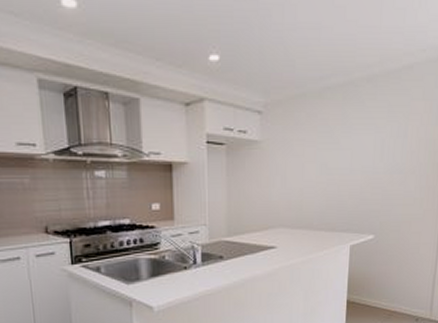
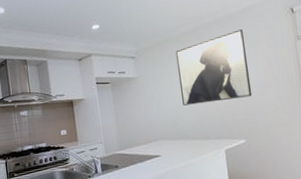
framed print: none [312,94,397,186] -> present [175,29,252,106]

